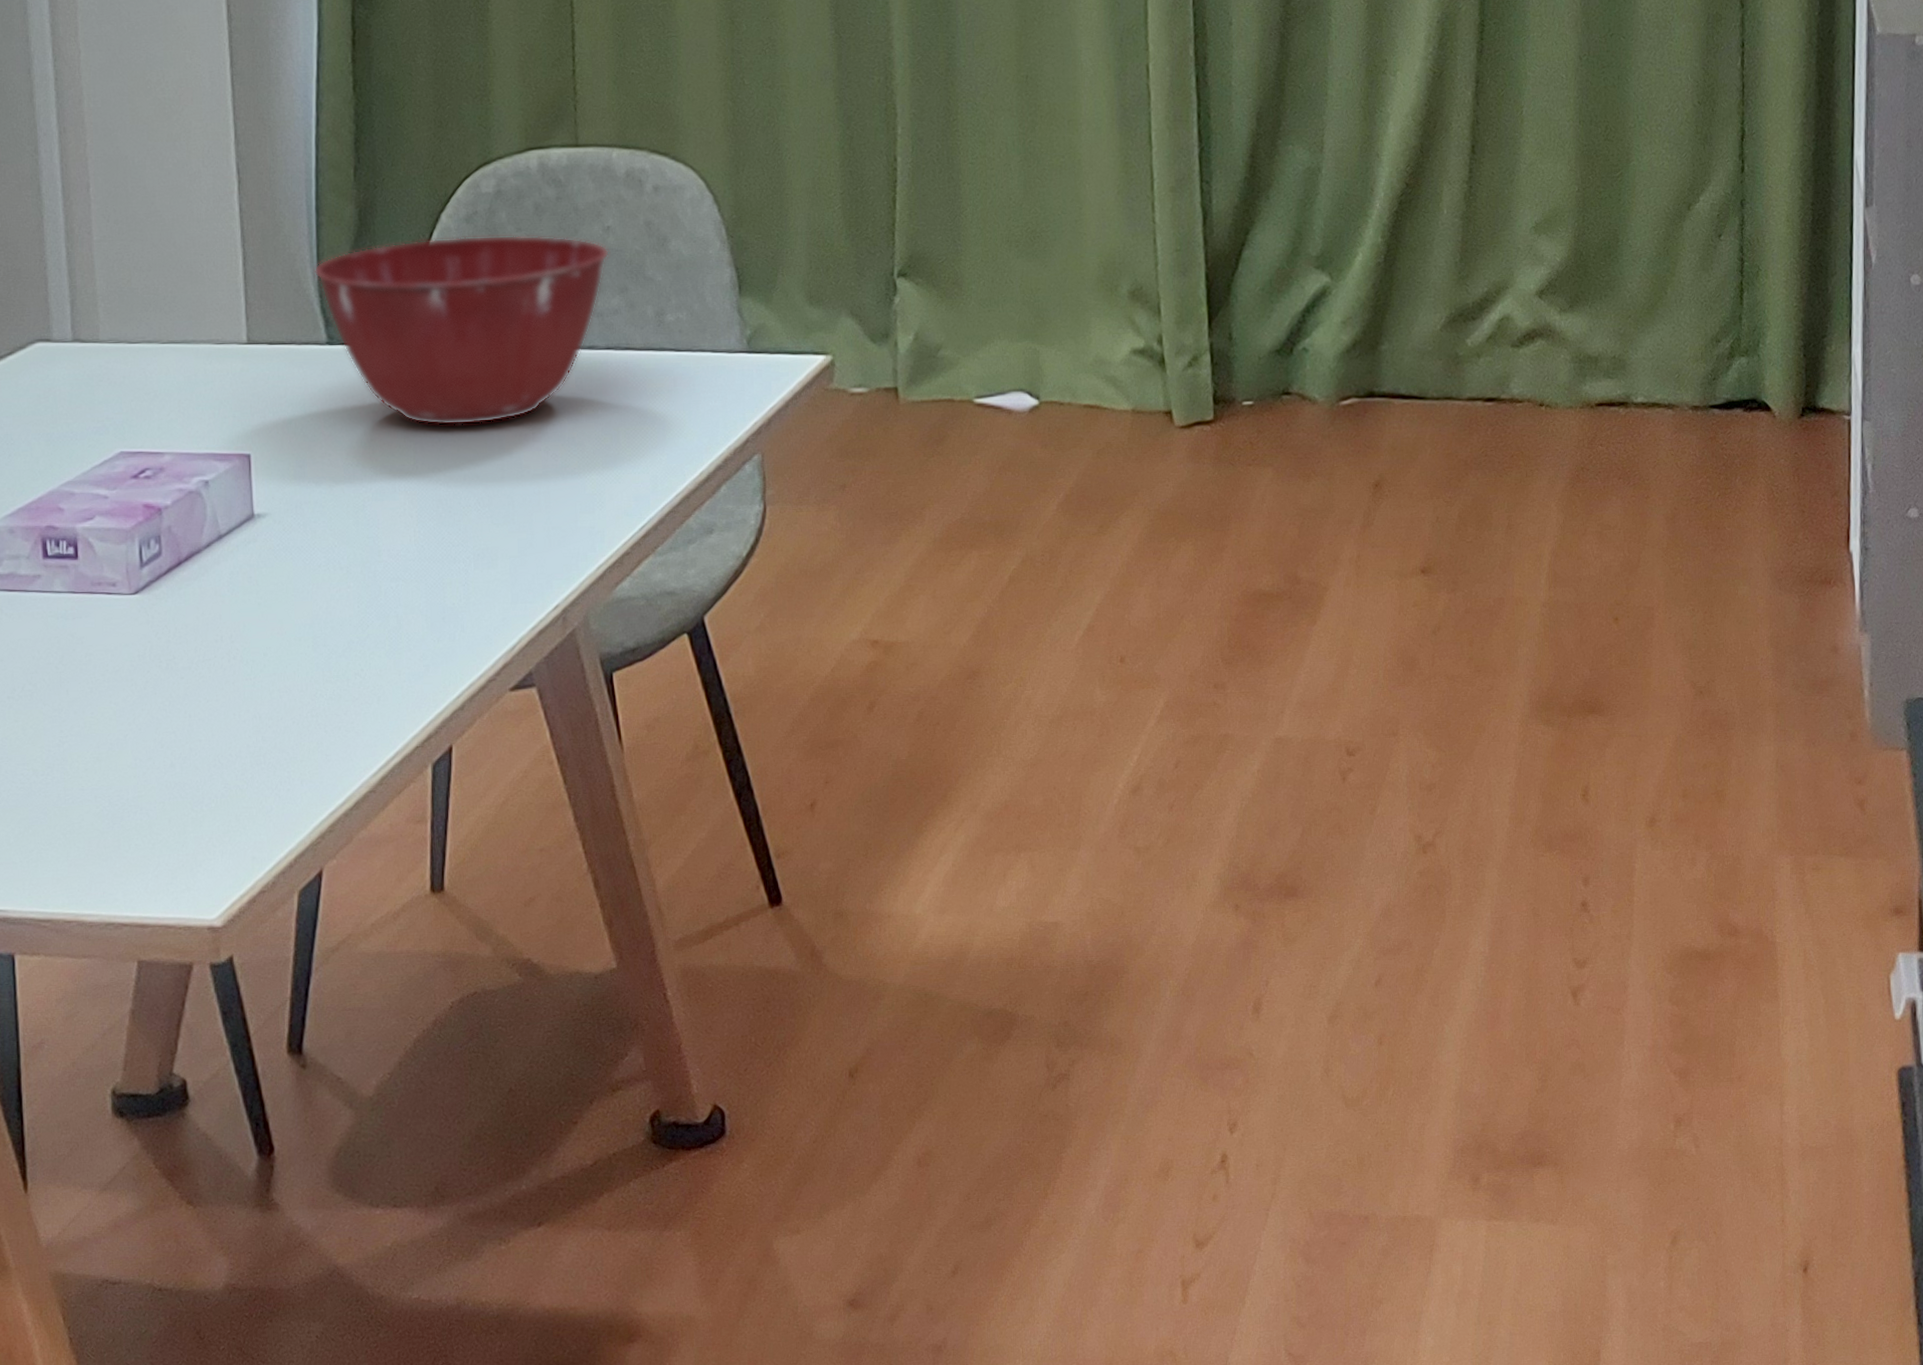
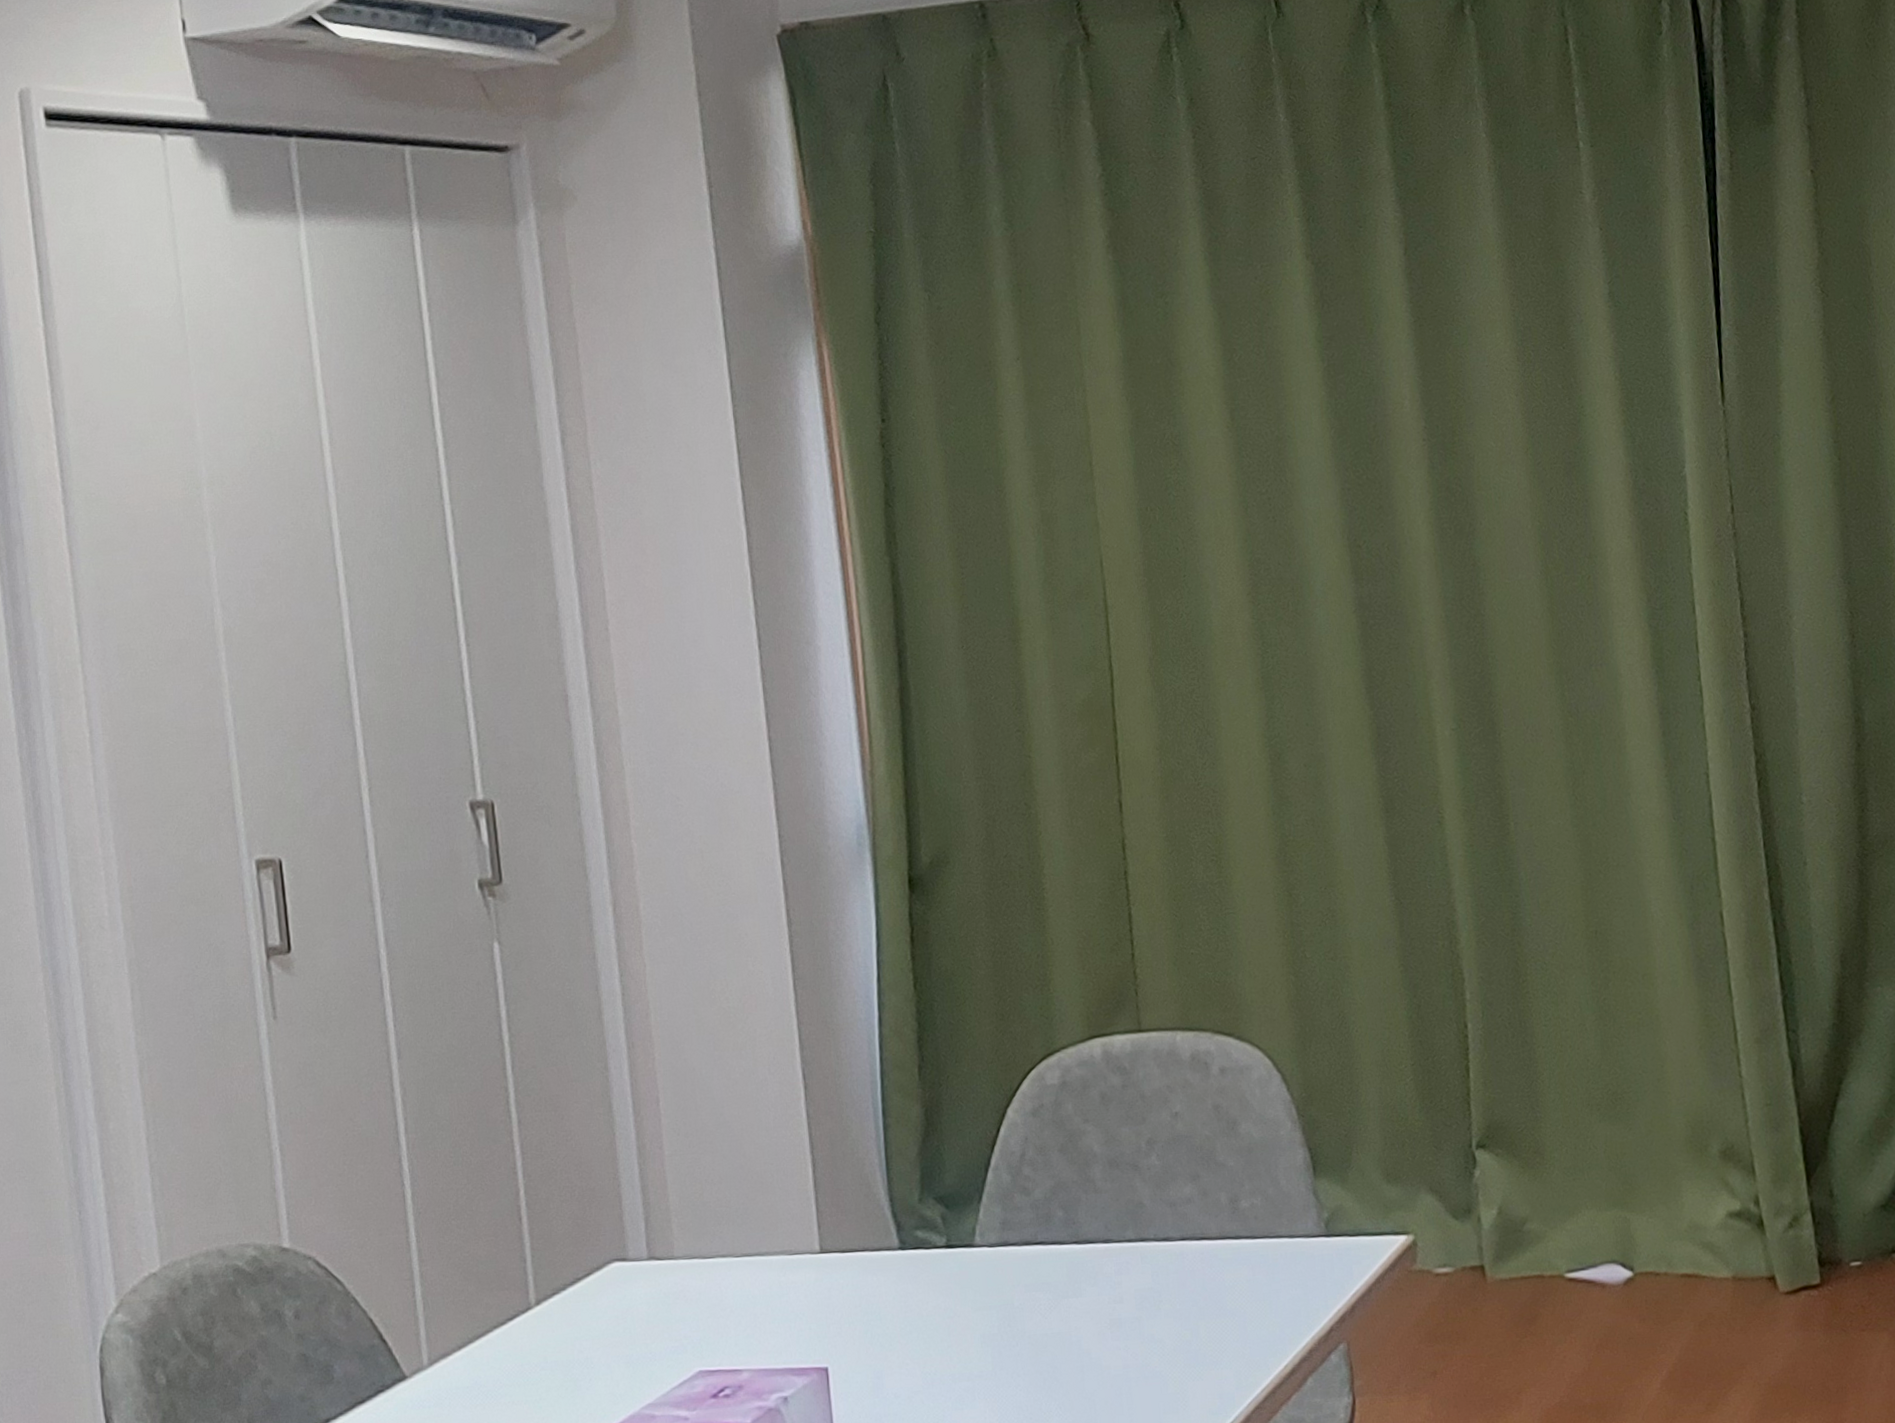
mixing bowl: present [314,235,609,426] -> none [883,1125,1179,1329]

